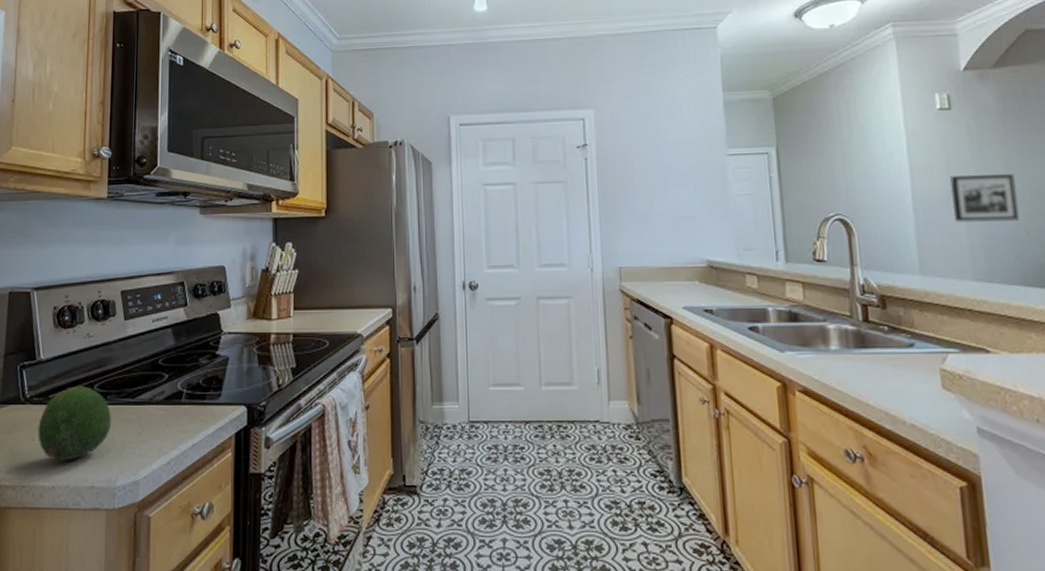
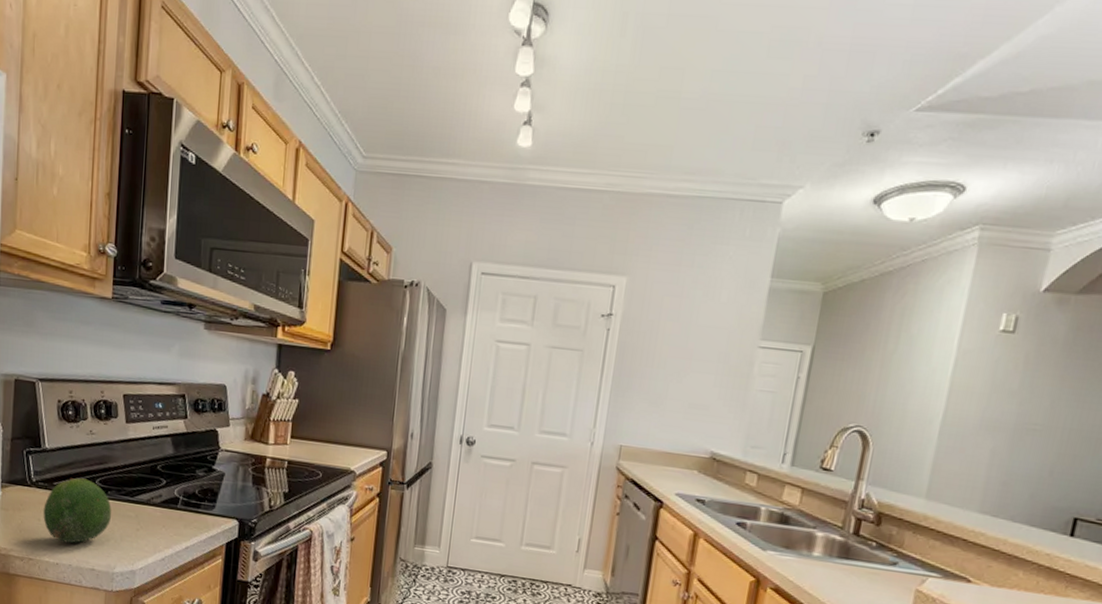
picture frame: present [949,174,1020,222] -> none [979,404,1059,461]

